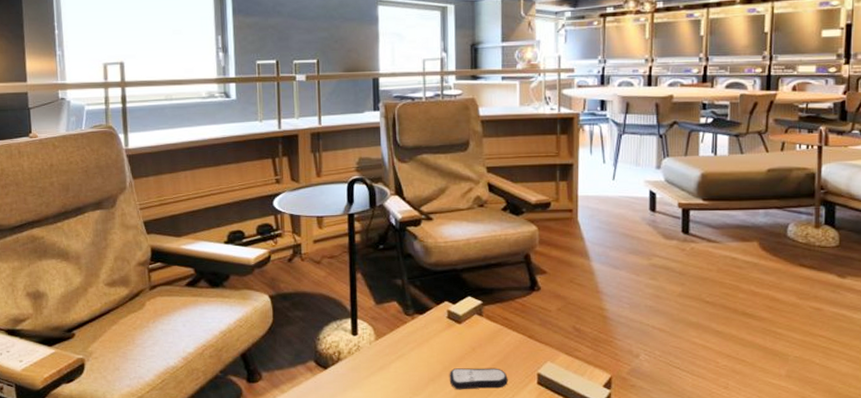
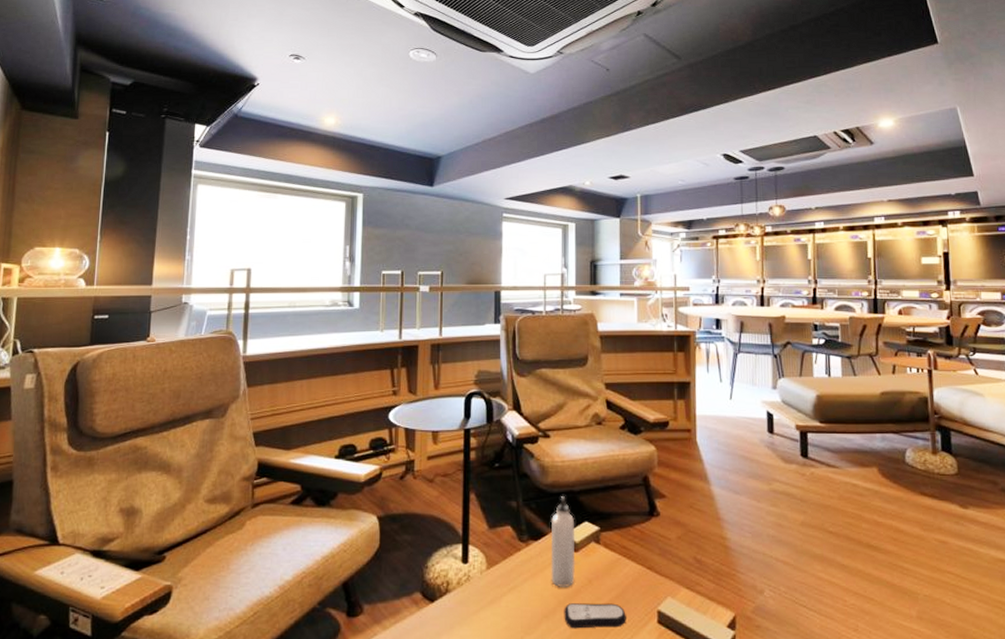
water bottle: none [434,274,460,355] -> present [550,496,576,587]

